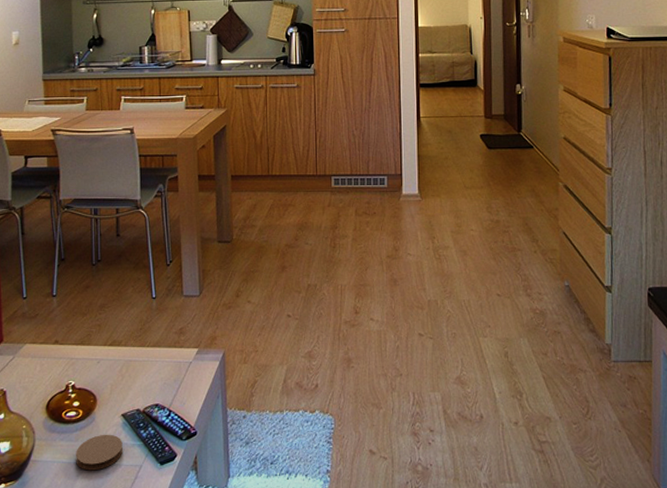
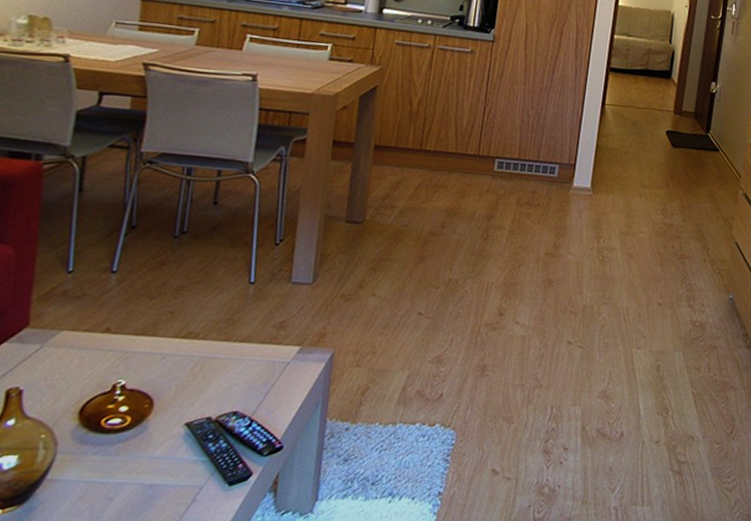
coaster: present [76,434,124,471] -> none [111,447,182,493]

